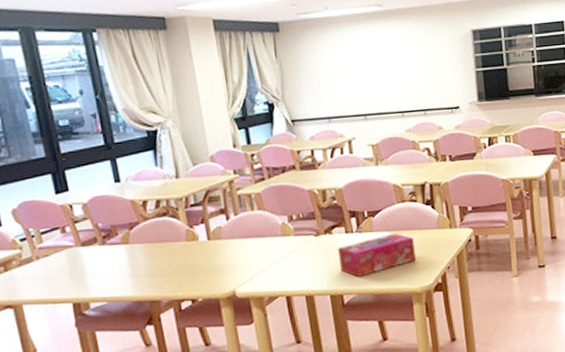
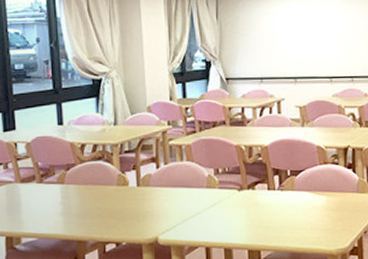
tissue box: present [338,233,416,278] -> none [259,193,334,235]

